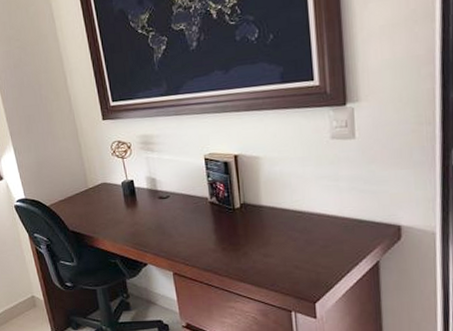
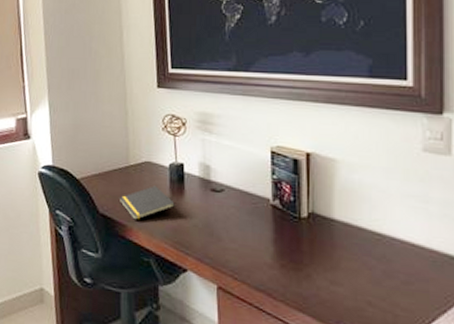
notepad: none [84,202,131,231] -> present [119,185,175,220]

